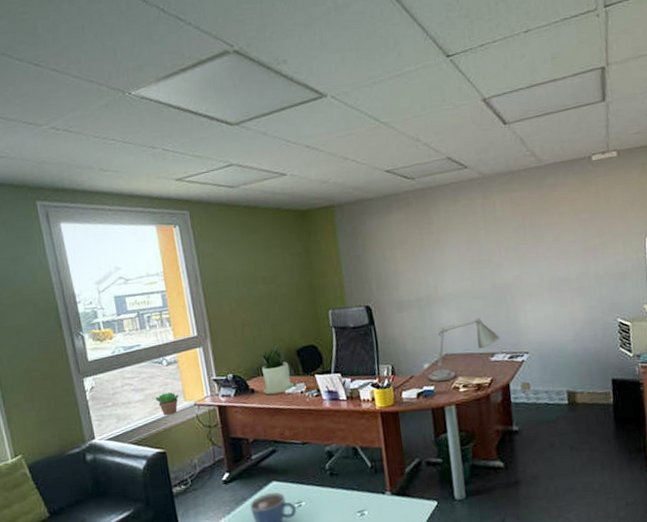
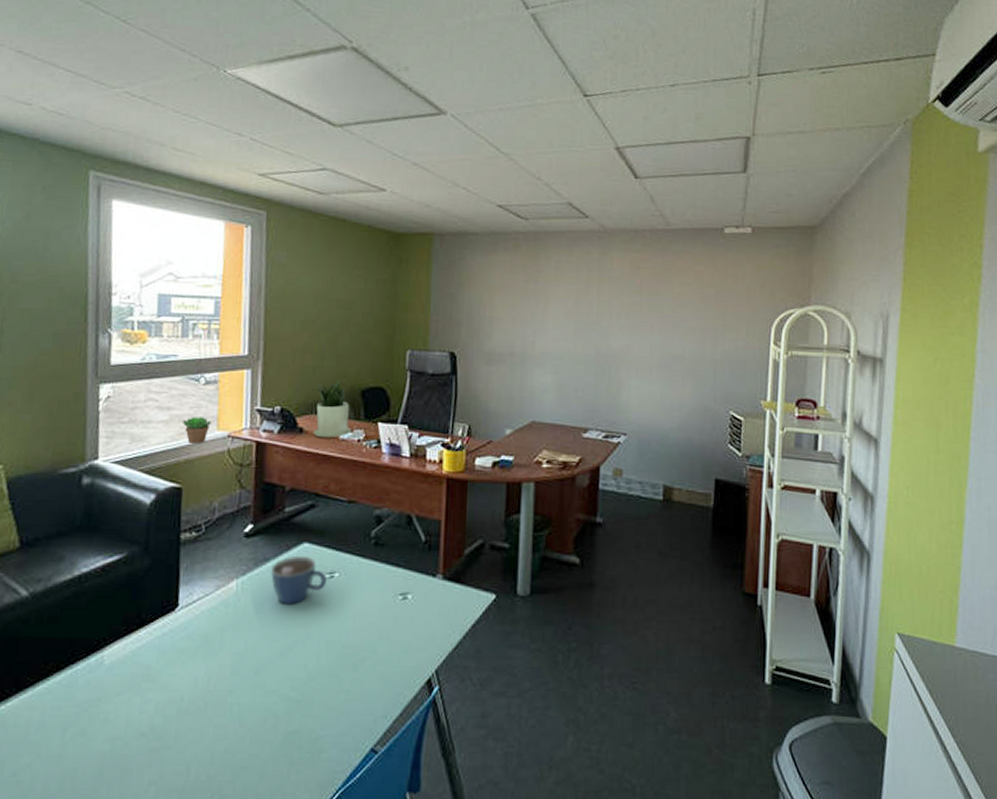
desk lamp: present [427,317,500,382] -> none [508,385,597,453]

